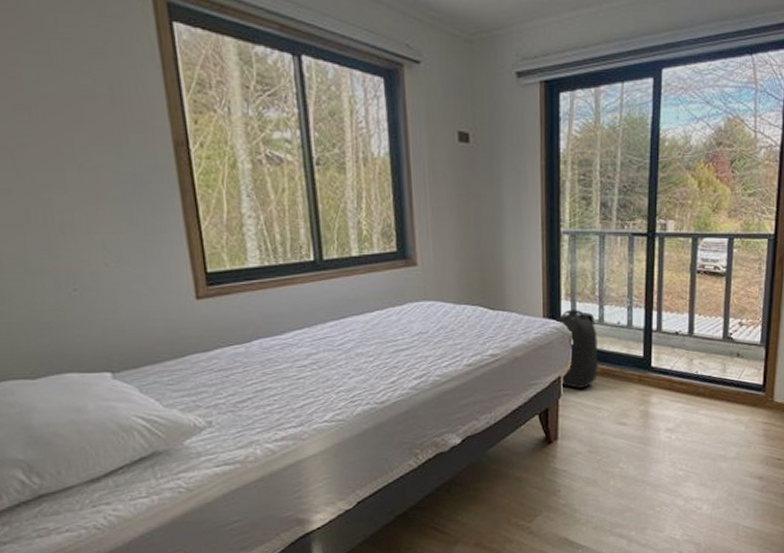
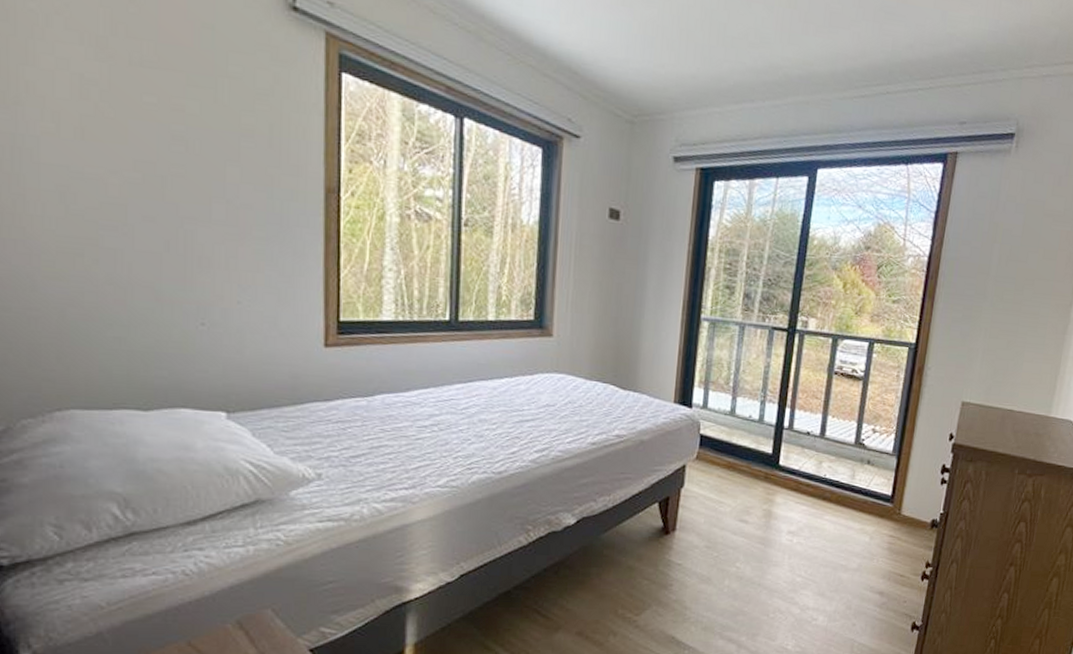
backpack: present [555,309,599,388] -> none [684,397,728,480]

